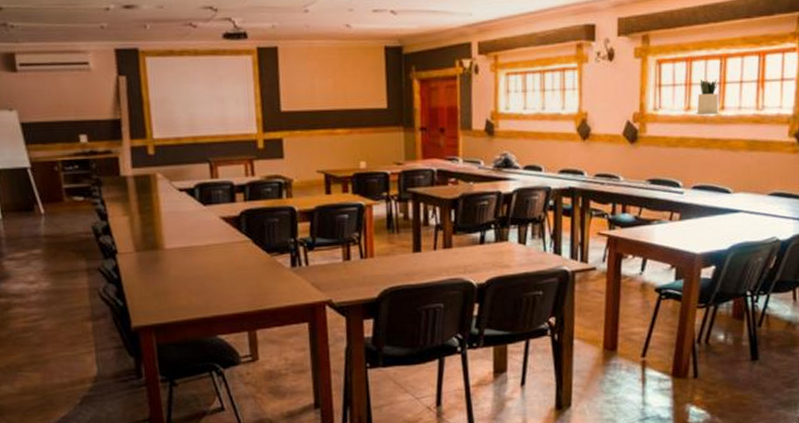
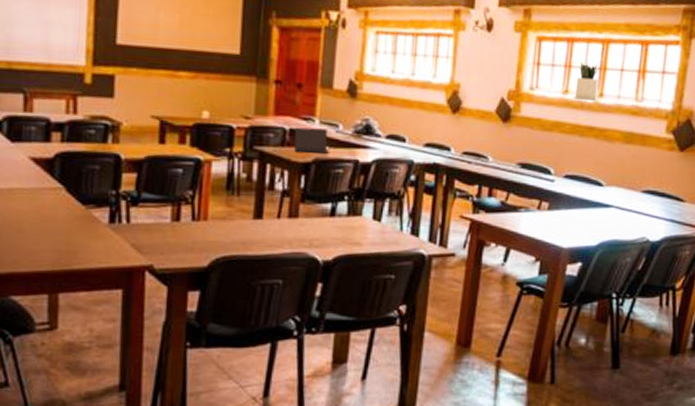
laptop: none [441,166,474,191] -> present [294,127,329,155]

